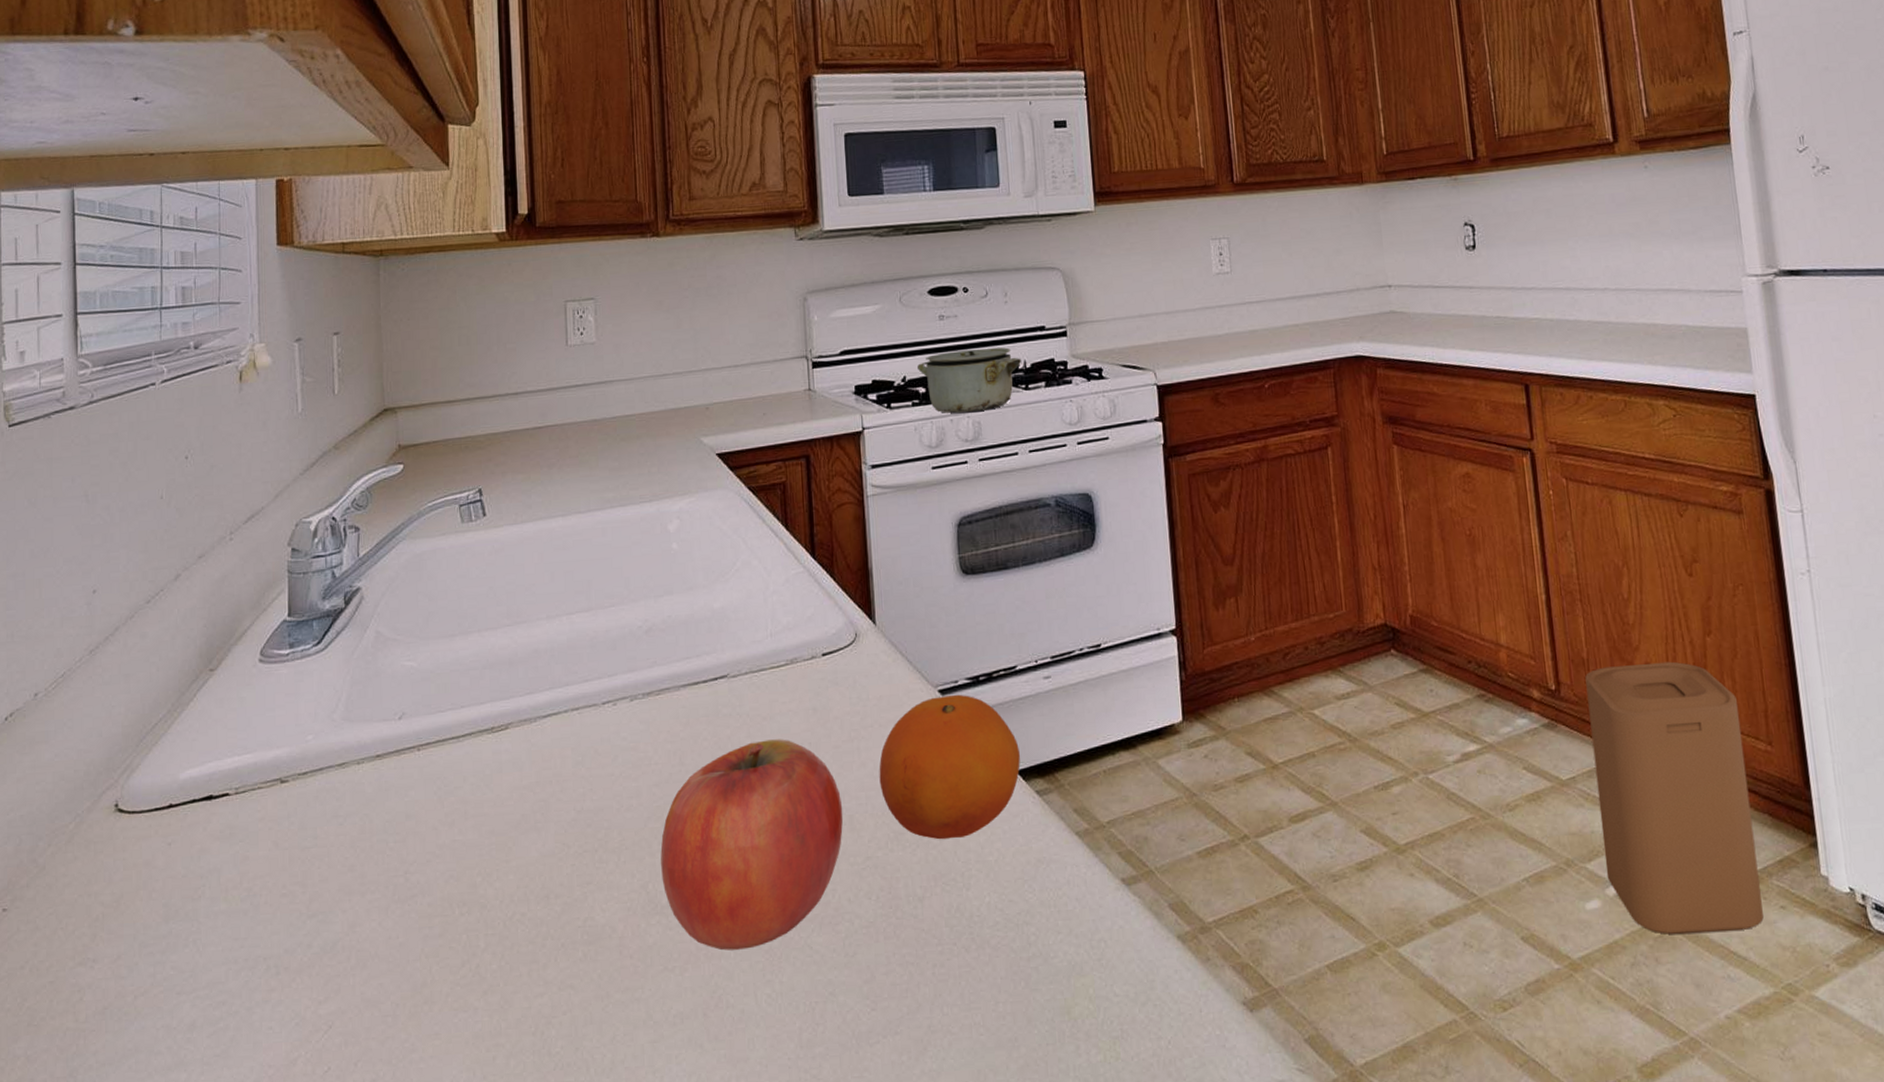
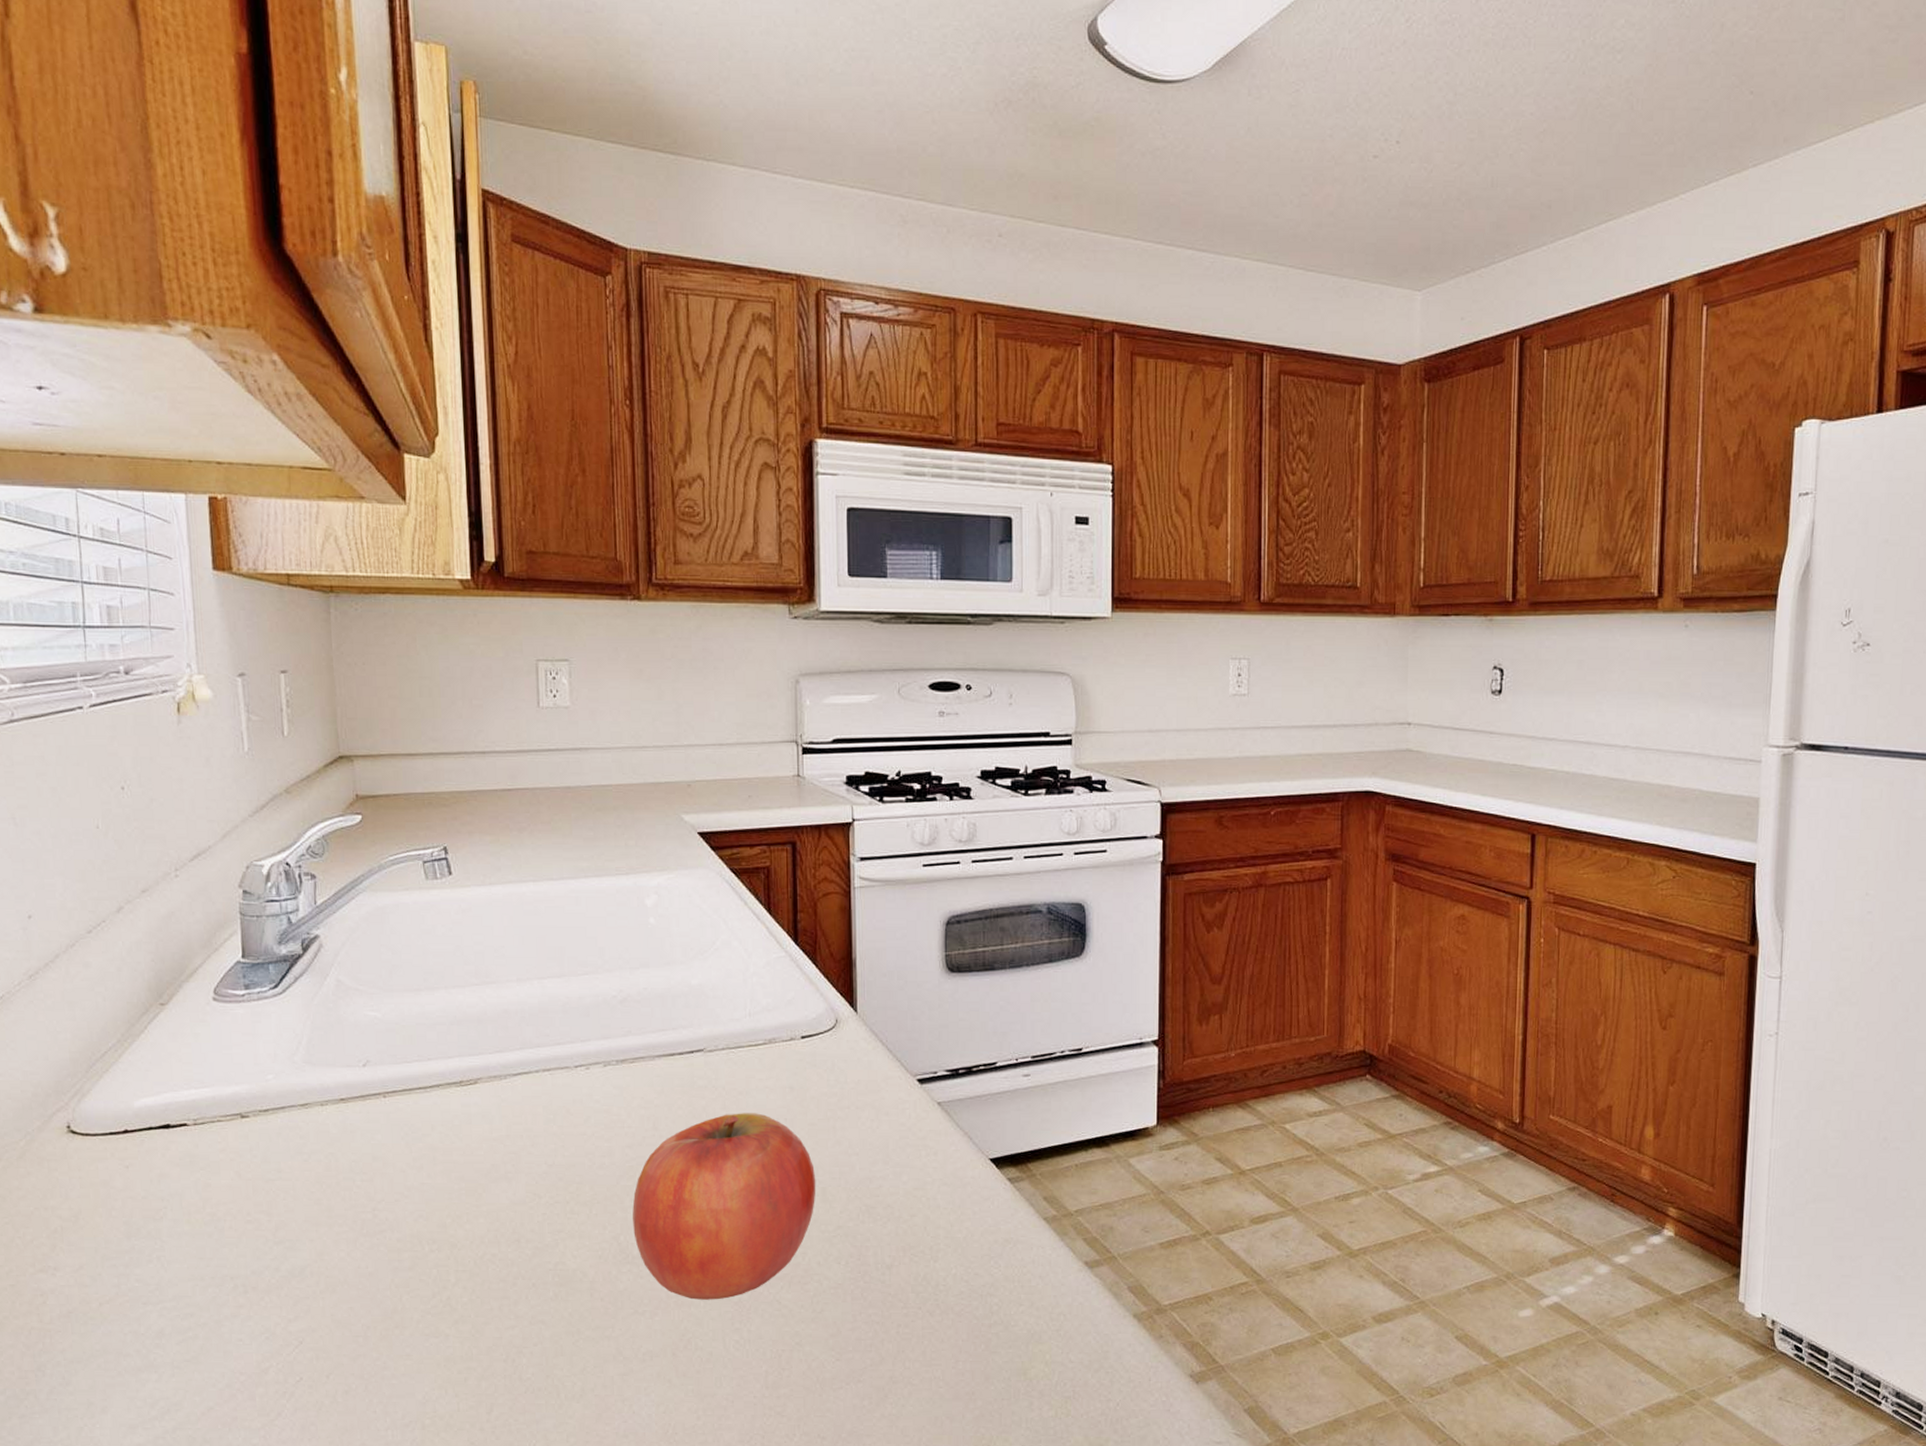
fruit: present [879,694,1020,840] -> none [854,1084,994,1216]
cooking pot: present [917,347,1022,413] -> none [914,750,1023,812]
trash can: present [1585,661,1764,934] -> none [1542,1105,1689,1343]

